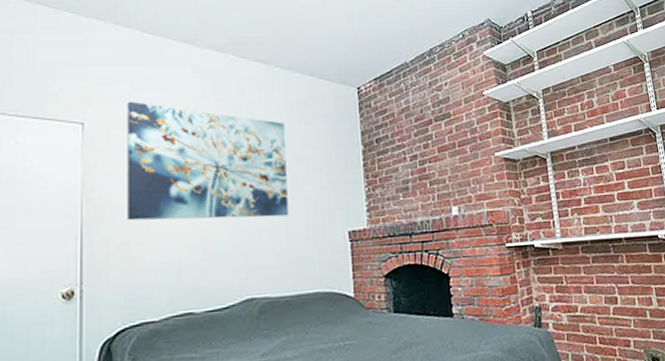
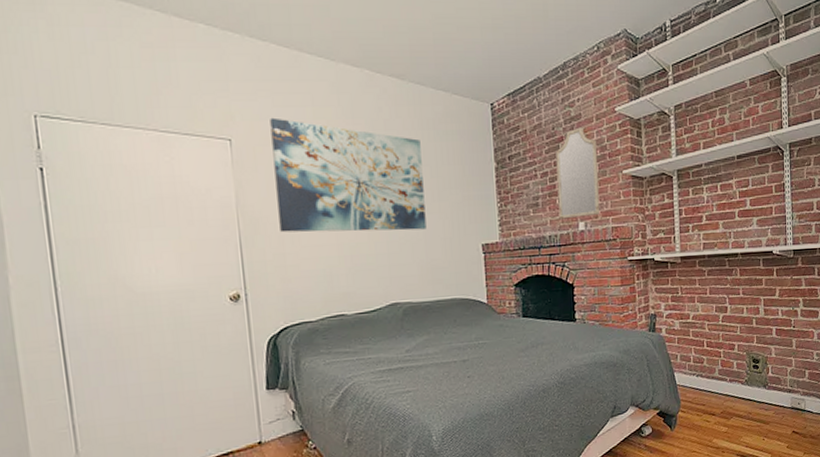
home mirror: none [425,110,474,204] -> present [556,127,600,219]

